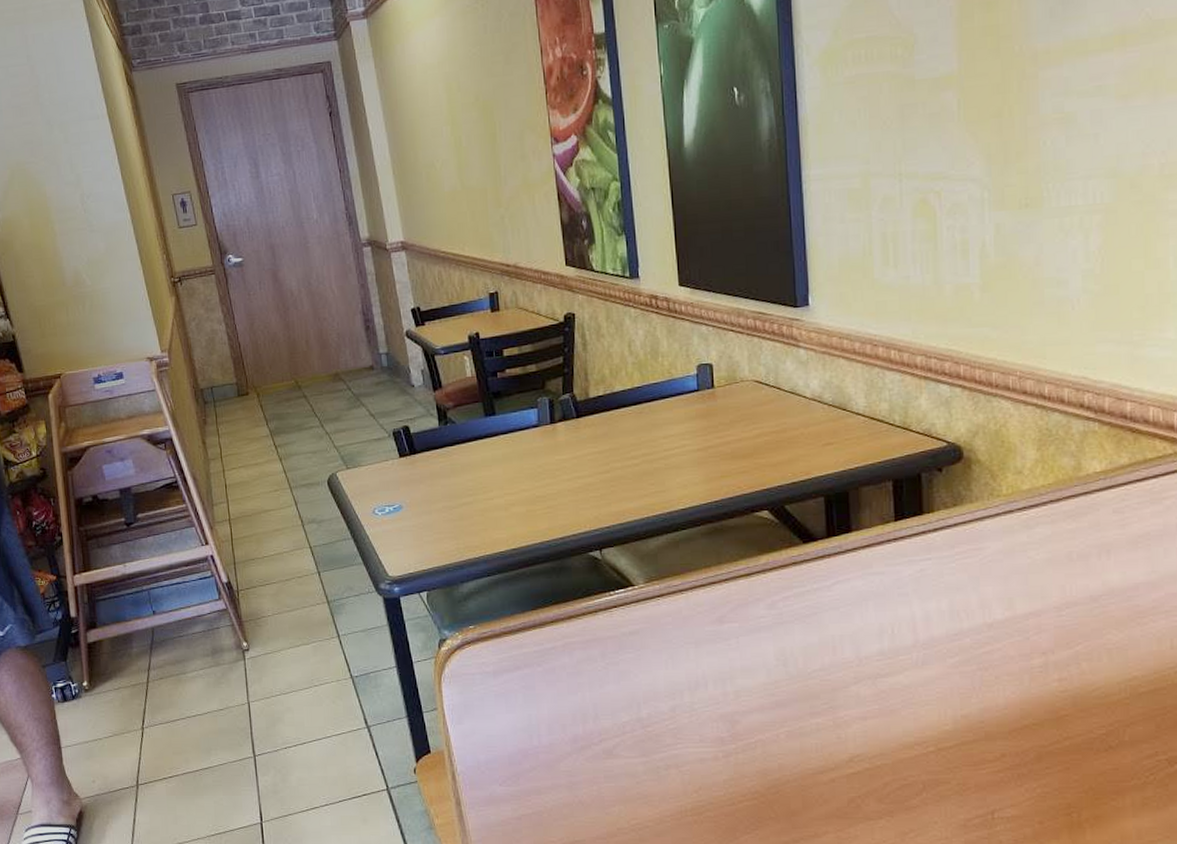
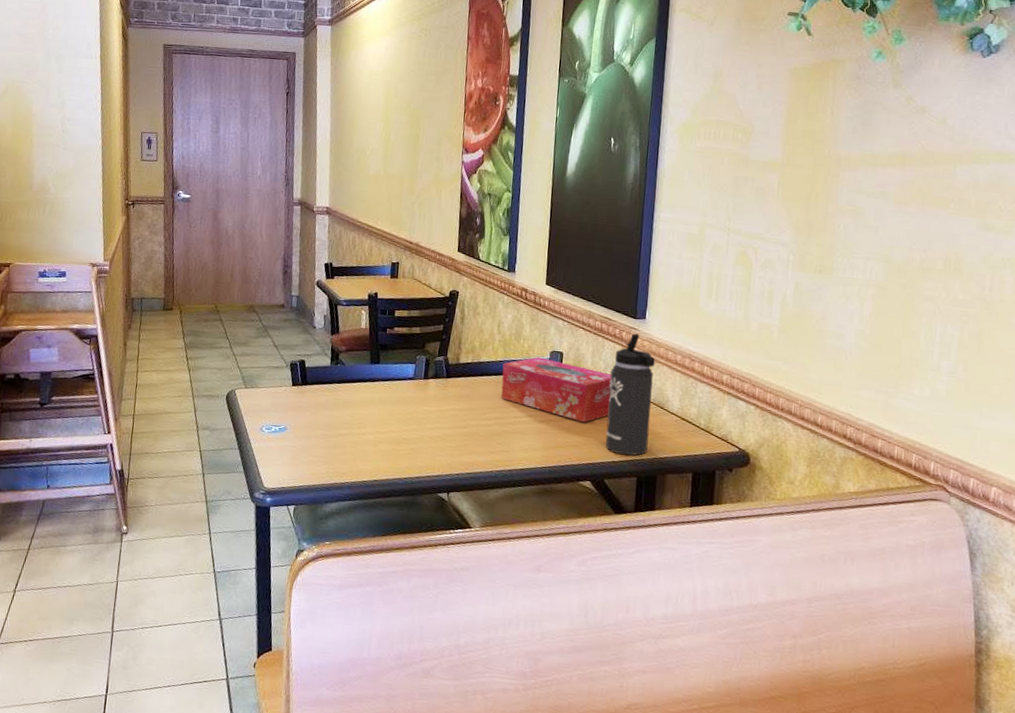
tissue box: none [641,374,780,443] -> present [501,357,612,423]
thermos bottle: none [774,325,833,473] -> present [605,333,656,456]

